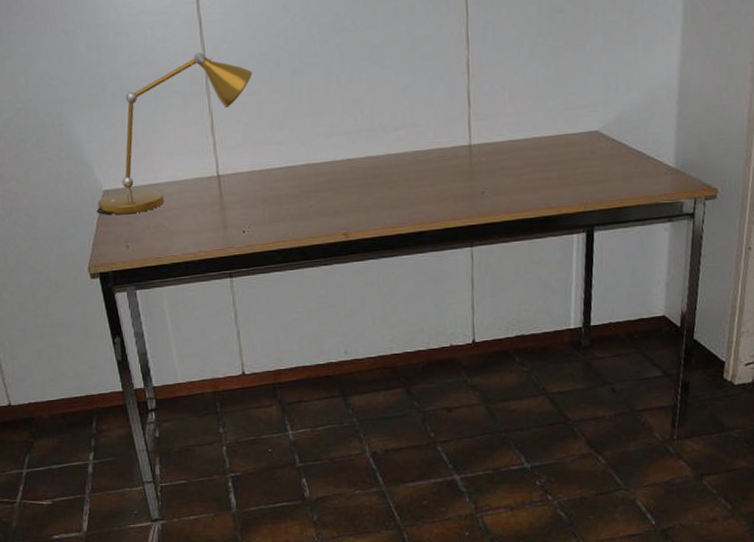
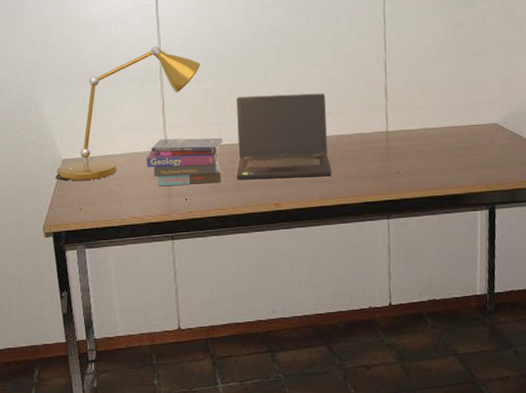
books: none [196,159,282,218] -> present [146,137,223,187]
laptop: none [295,102,407,207] -> present [236,93,332,179]

